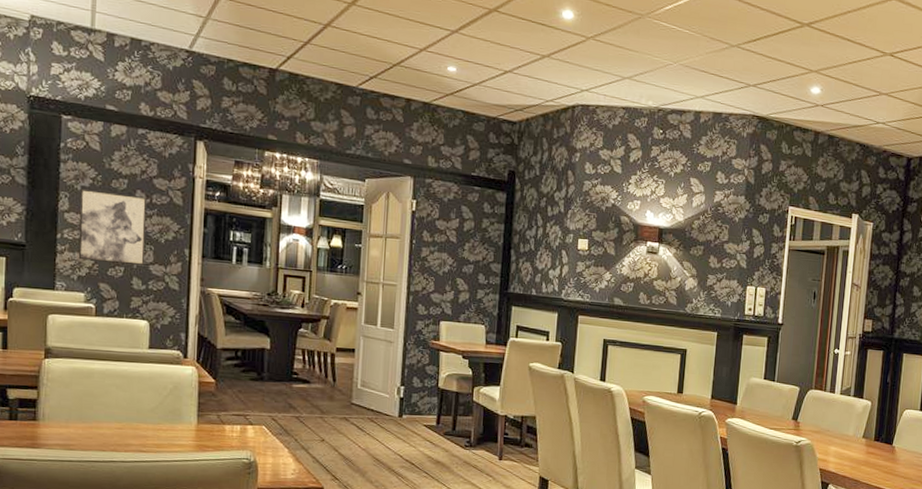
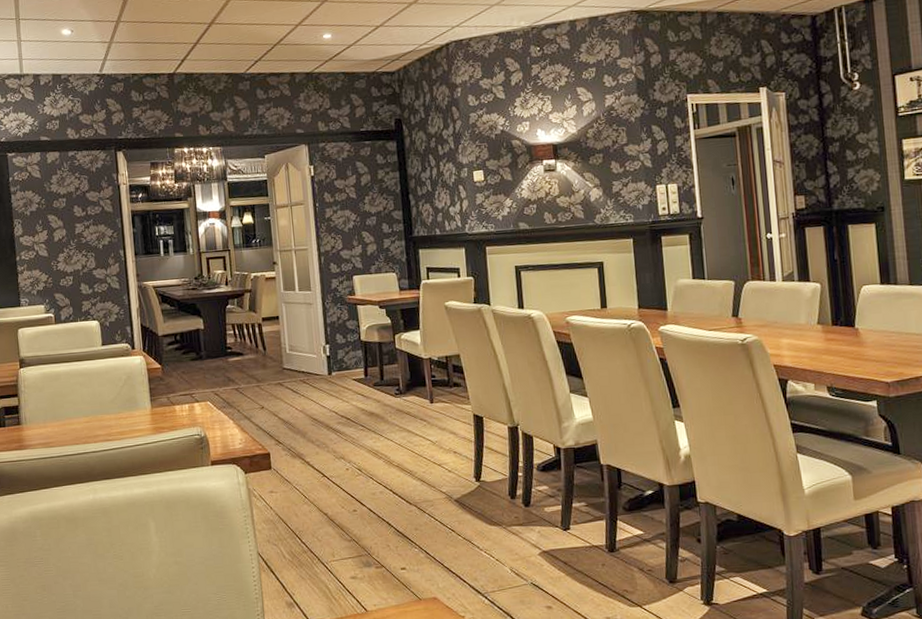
wall art: present [78,188,148,265] -> none [29,210,89,276]

